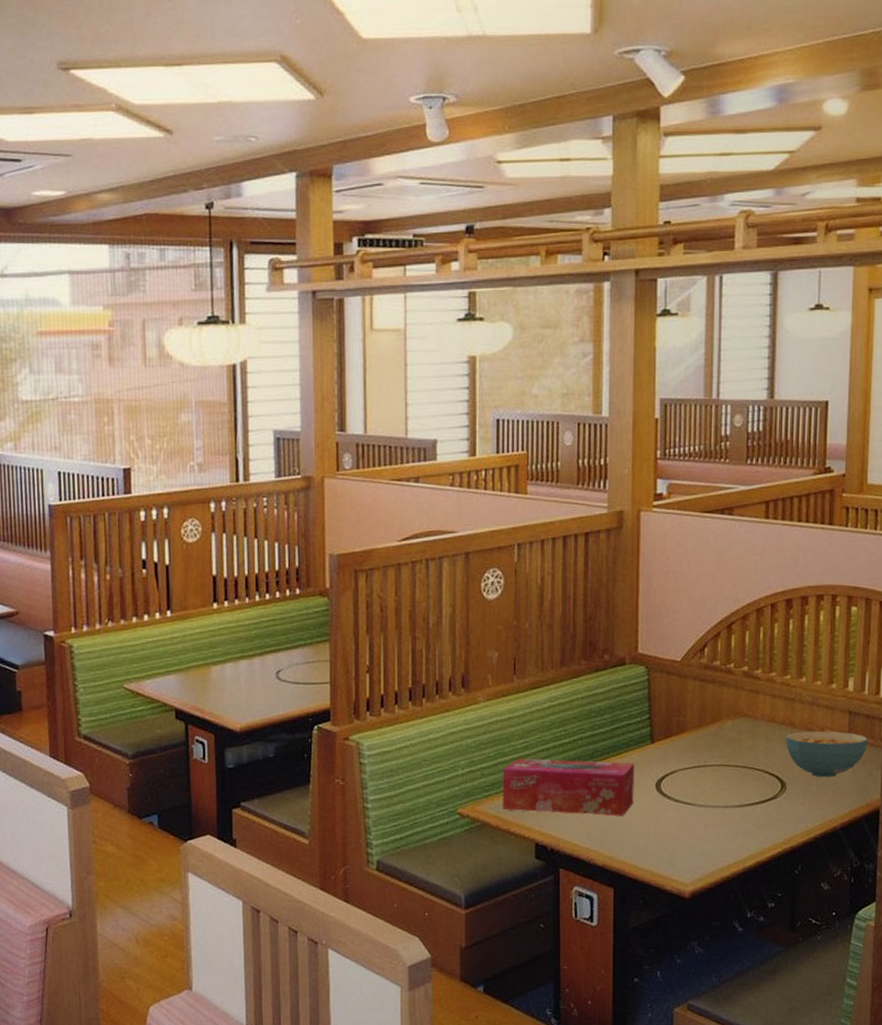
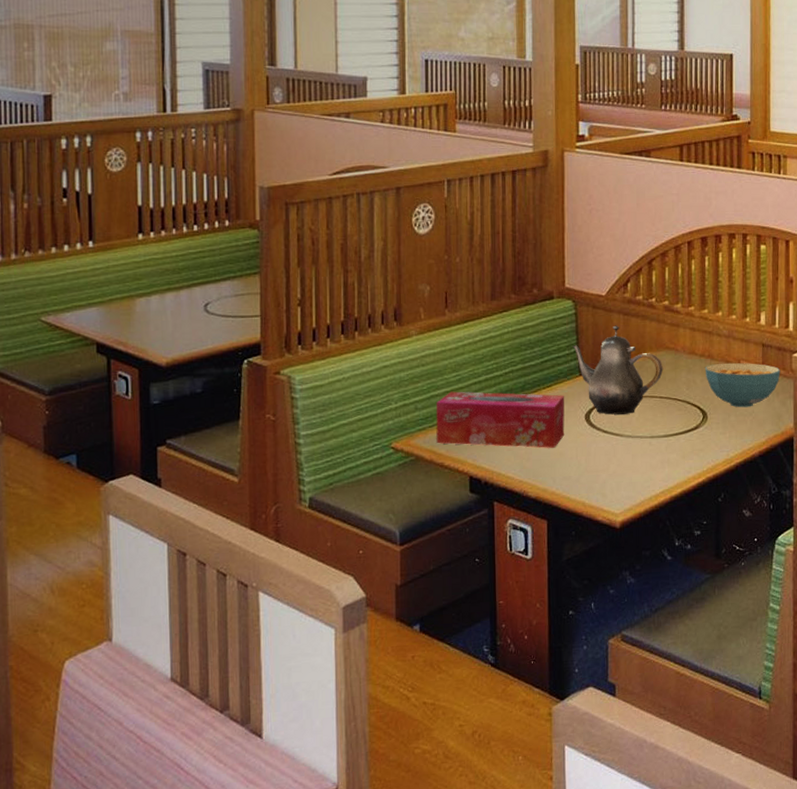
teapot: none [644,692,741,784] -> present [572,325,664,415]

